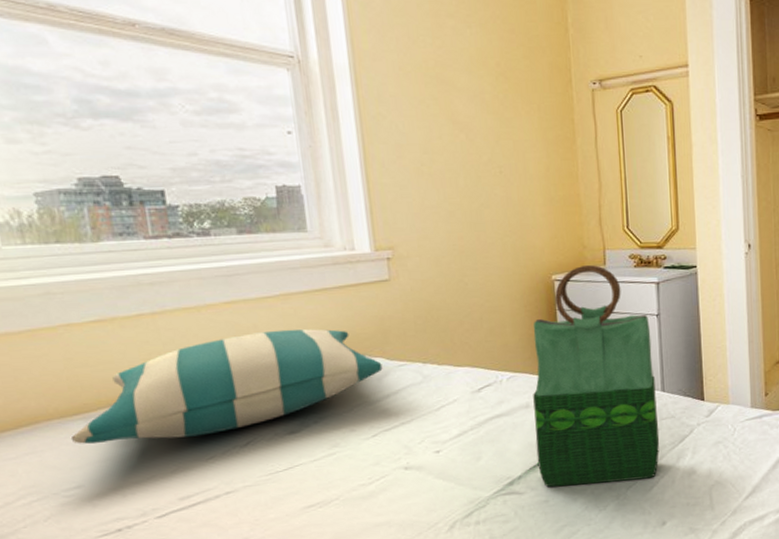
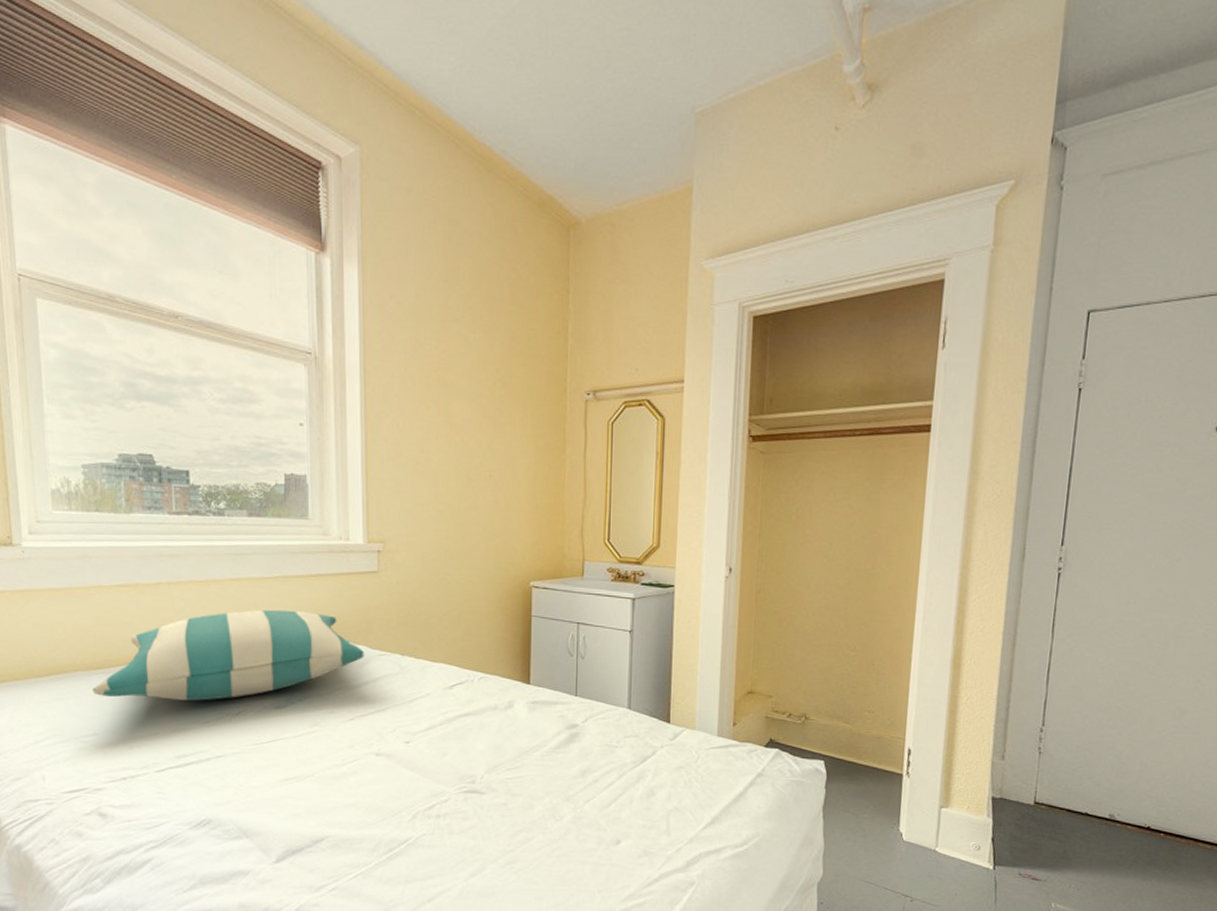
tote bag: present [533,264,660,487] -> none [500,574,622,795]

